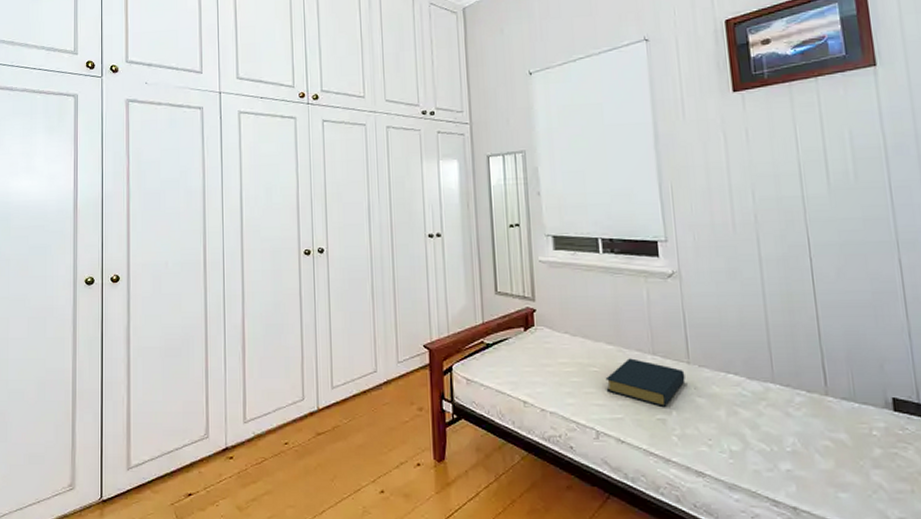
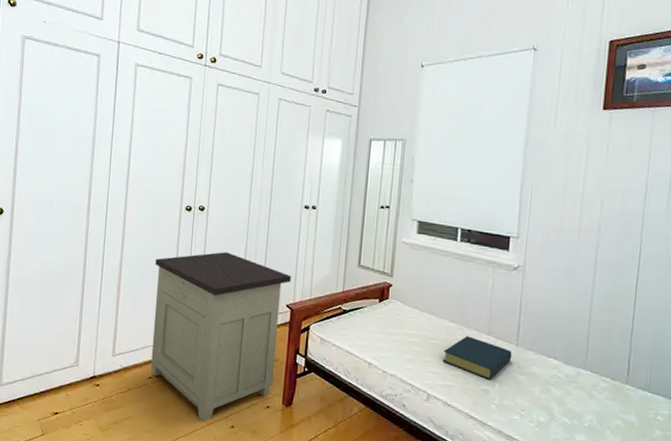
nightstand: none [278,294,425,489] -> present [150,252,291,422]

